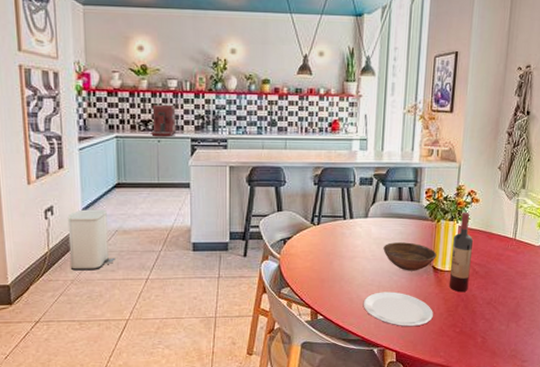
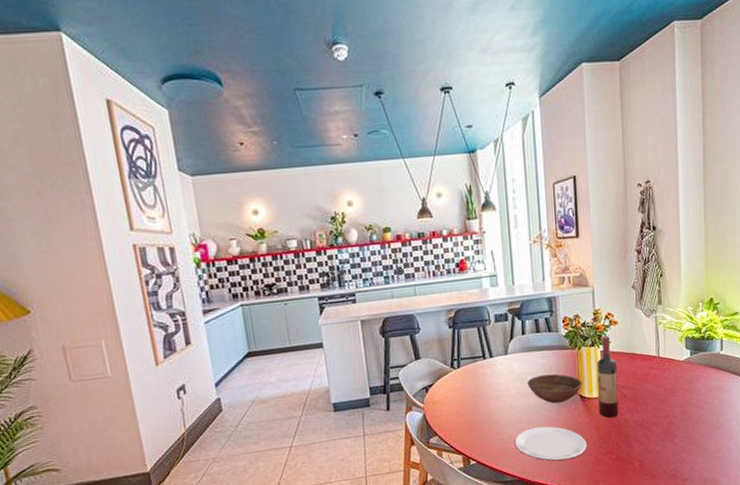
pedal bin: present [67,209,116,271] -> none [201,381,256,448]
coffee machine: present [151,104,177,138] -> none [274,264,303,301]

